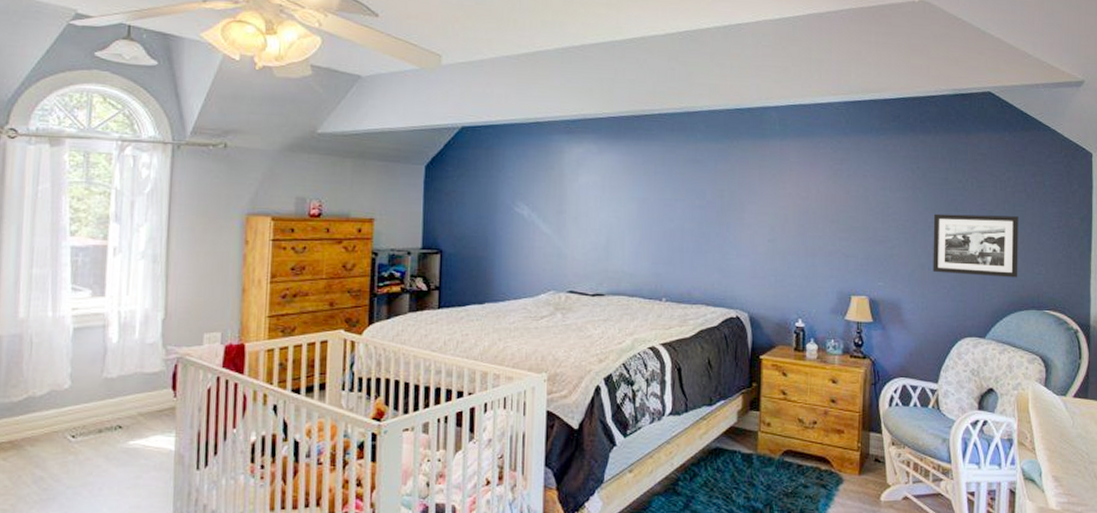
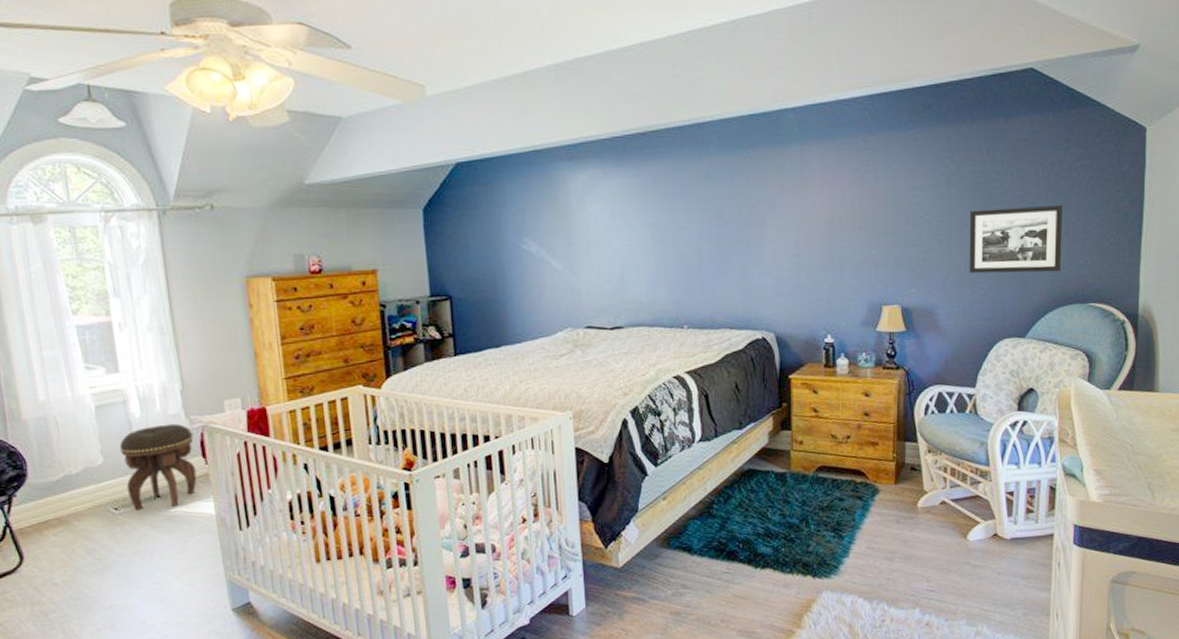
footstool: none [88,352,167,440] -> present [119,423,197,511]

